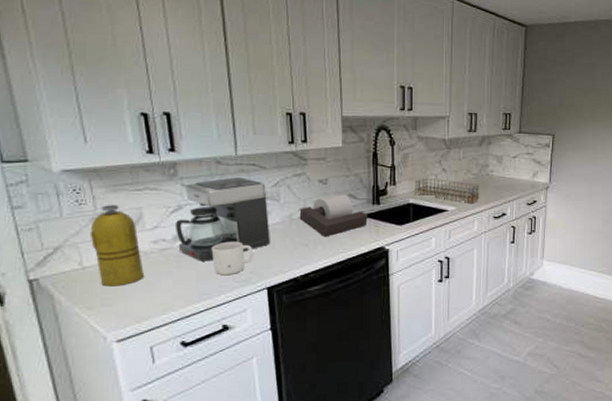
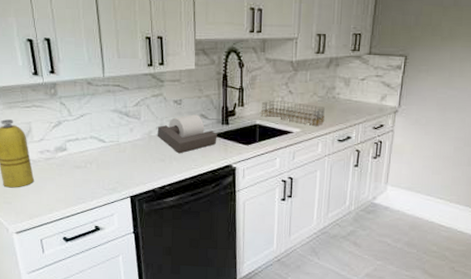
coffee maker: present [174,177,270,261] -> none [56,97,133,171]
mug: present [211,241,255,276] -> none [85,154,120,184]

